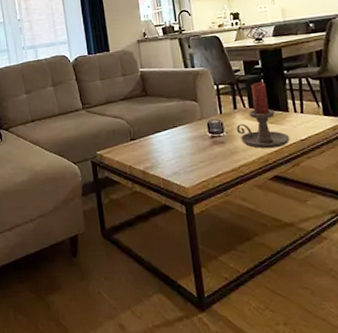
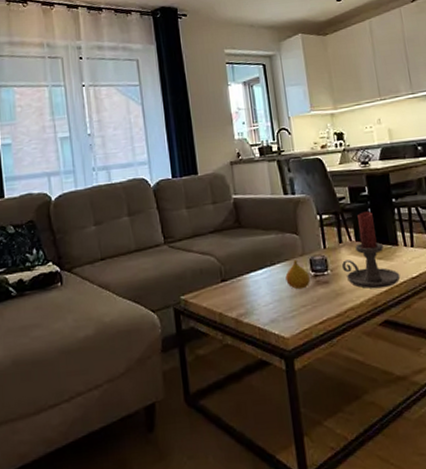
fruit: none [186,123,208,148] -> present [285,260,310,290]

